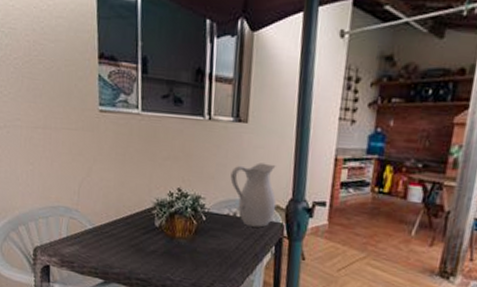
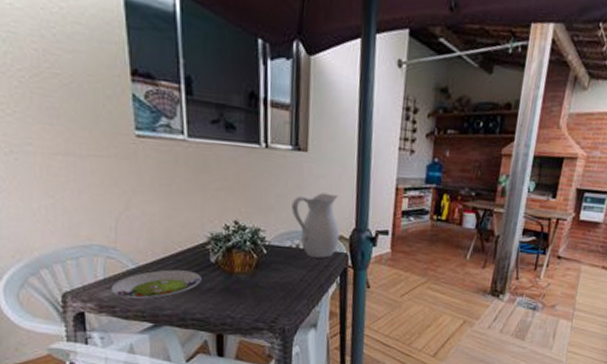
salad plate: none [71,231,147,257] -> present [110,269,202,299]

